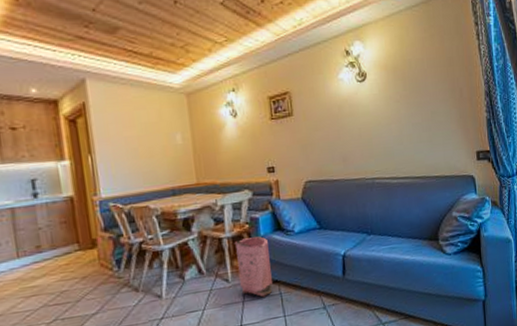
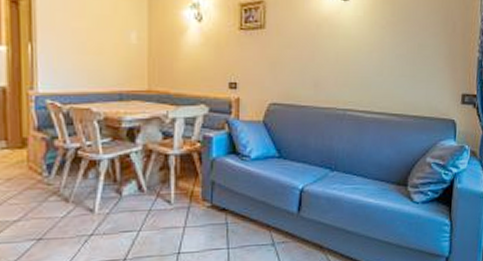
bag: present [234,236,272,298] -> none [182,158,219,225]

